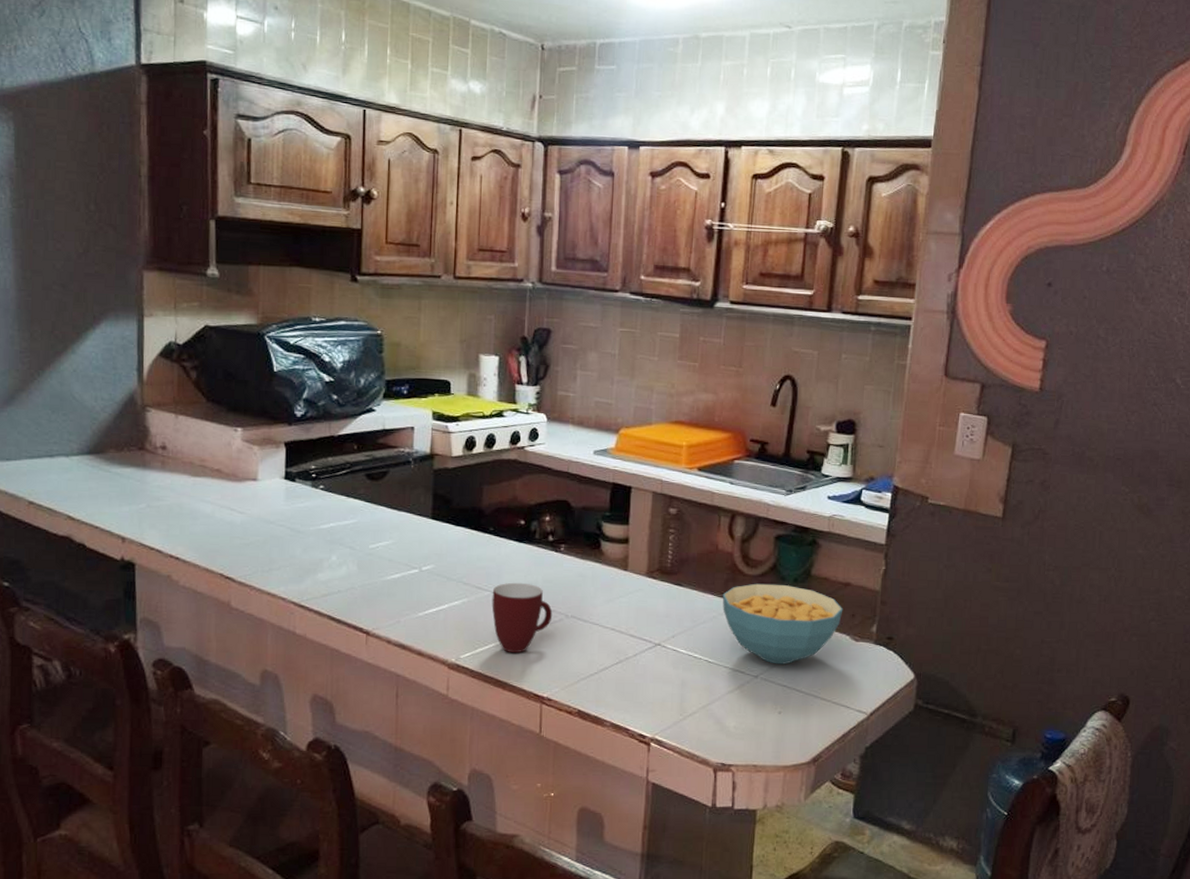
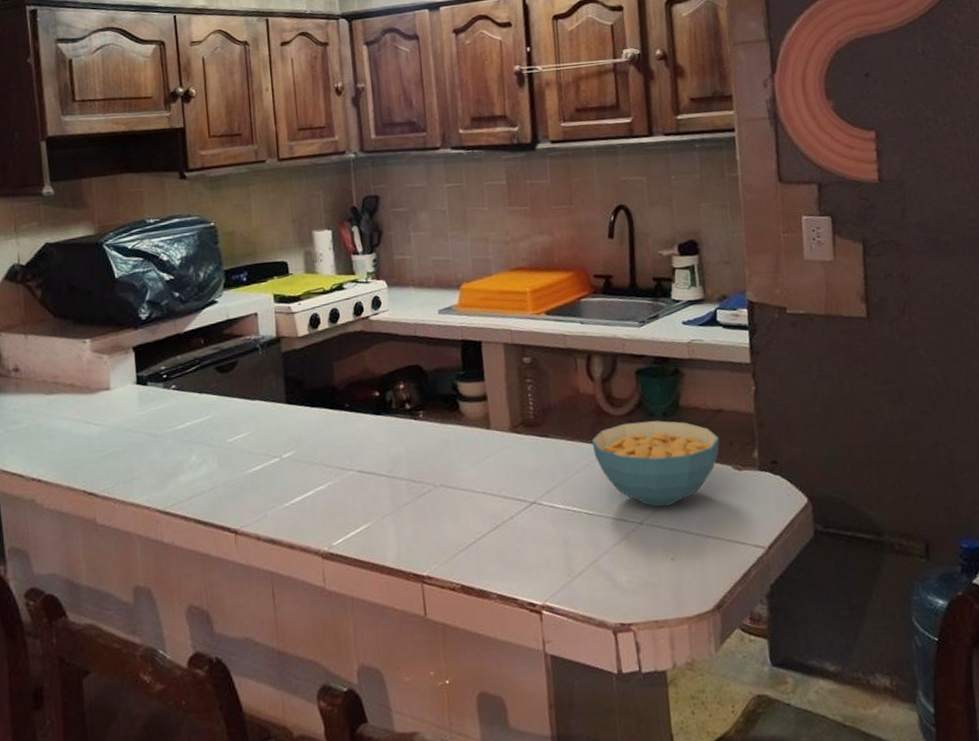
mug: present [491,582,553,654] -> none [356,456,421,533]

